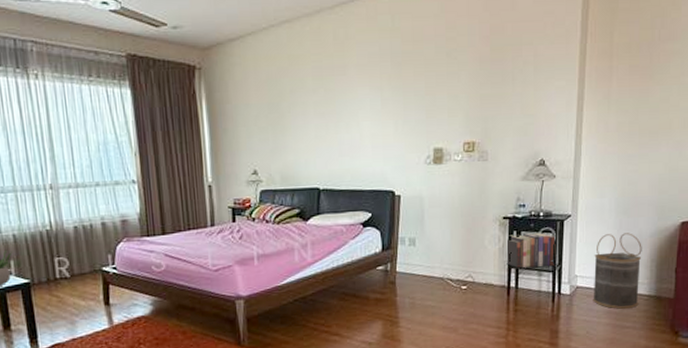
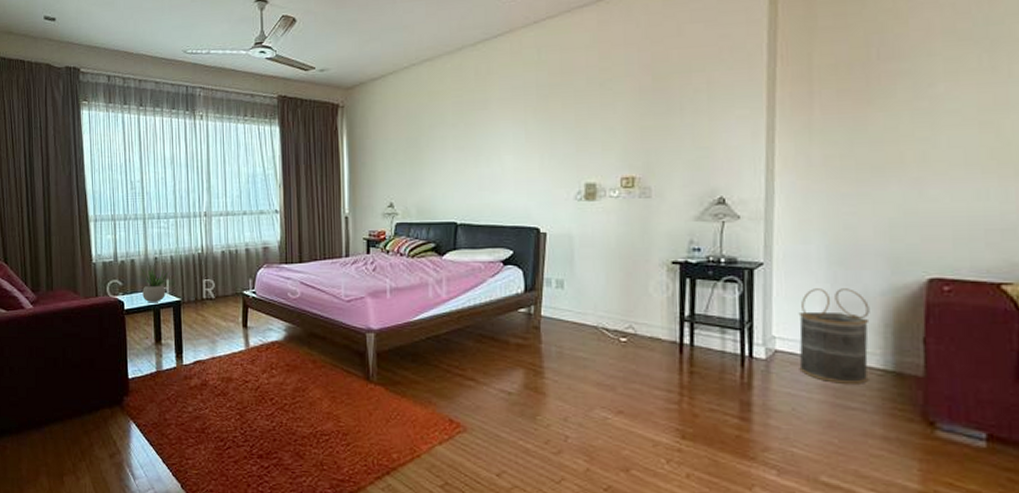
books: present [506,233,556,268] -> none [677,281,744,322]

